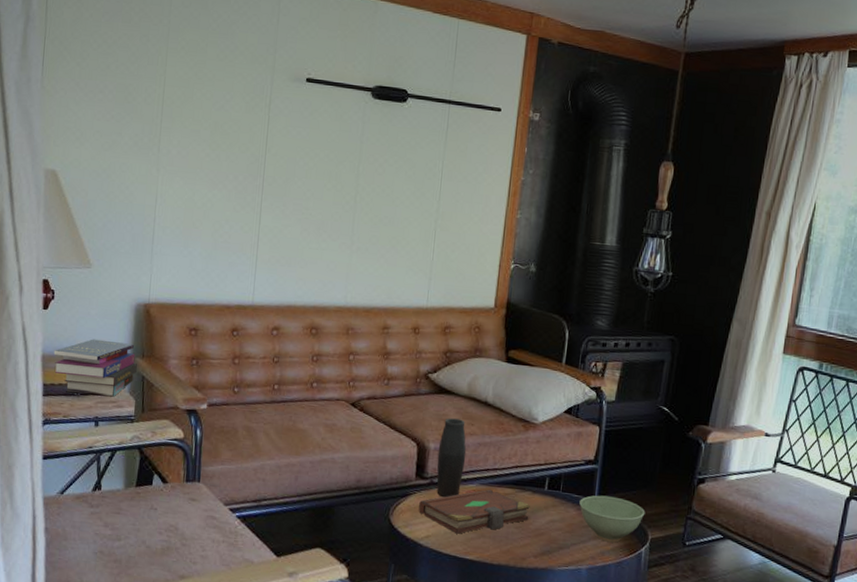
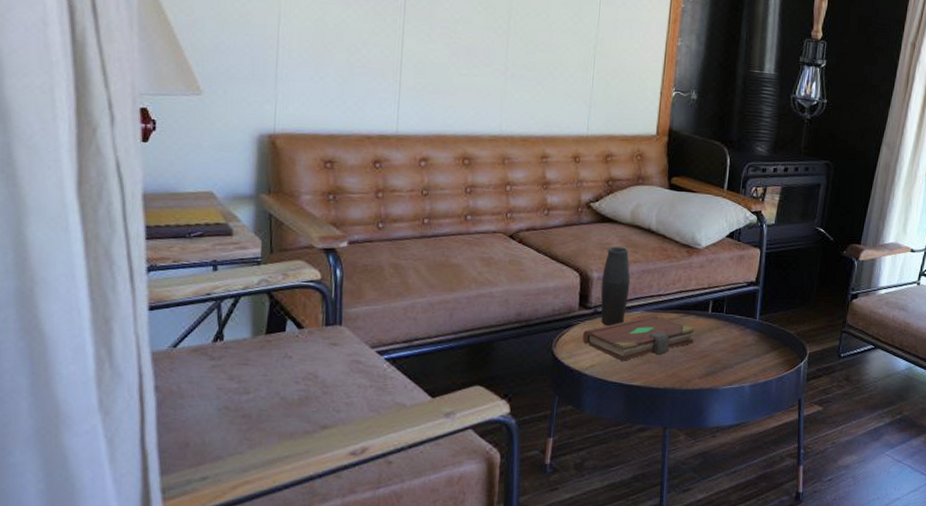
books: present [53,339,137,397] -> none [157,174,262,238]
bowl: present [579,495,645,543] -> none [742,315,804,359]

